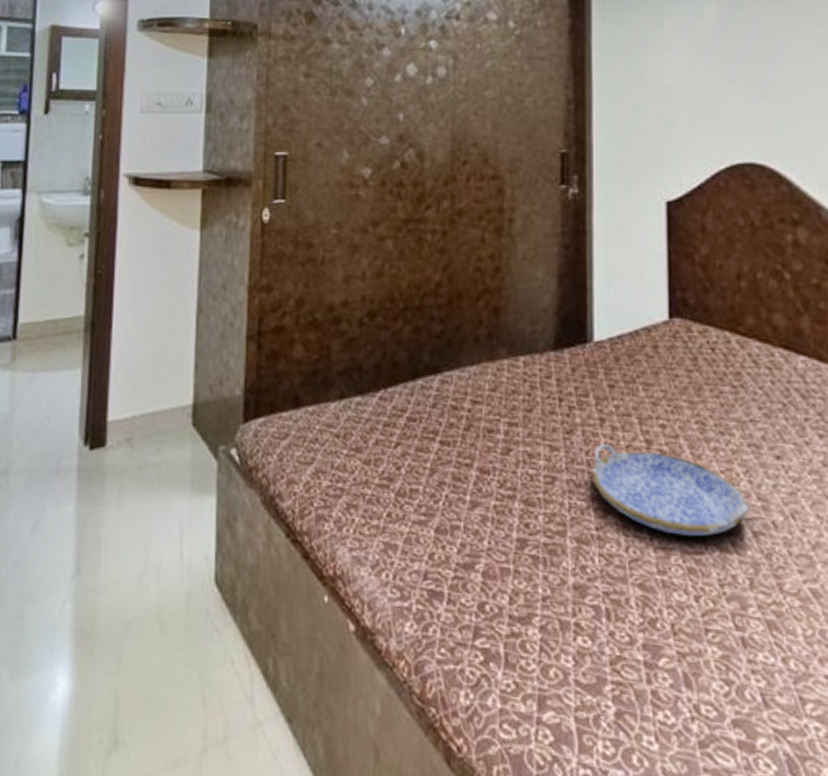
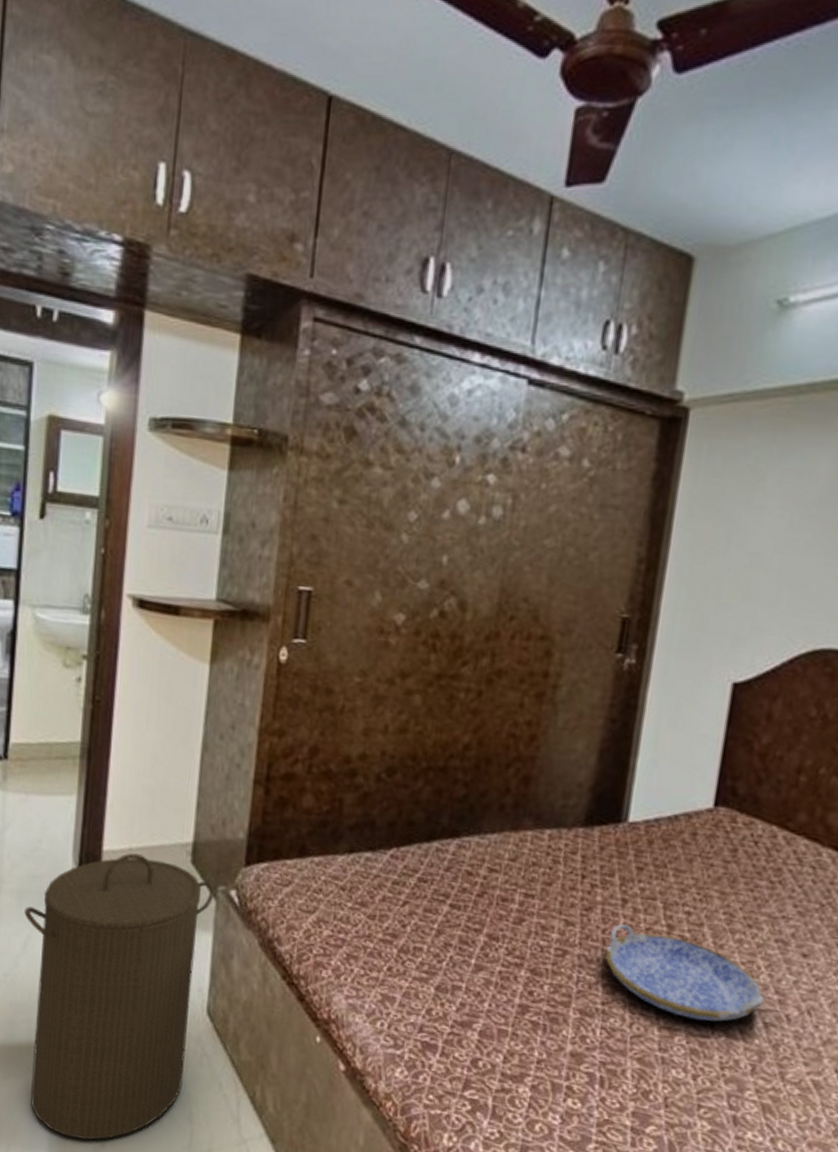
laundry hamper: none [33,421,216,742] -> present [24,853,215,1140]

